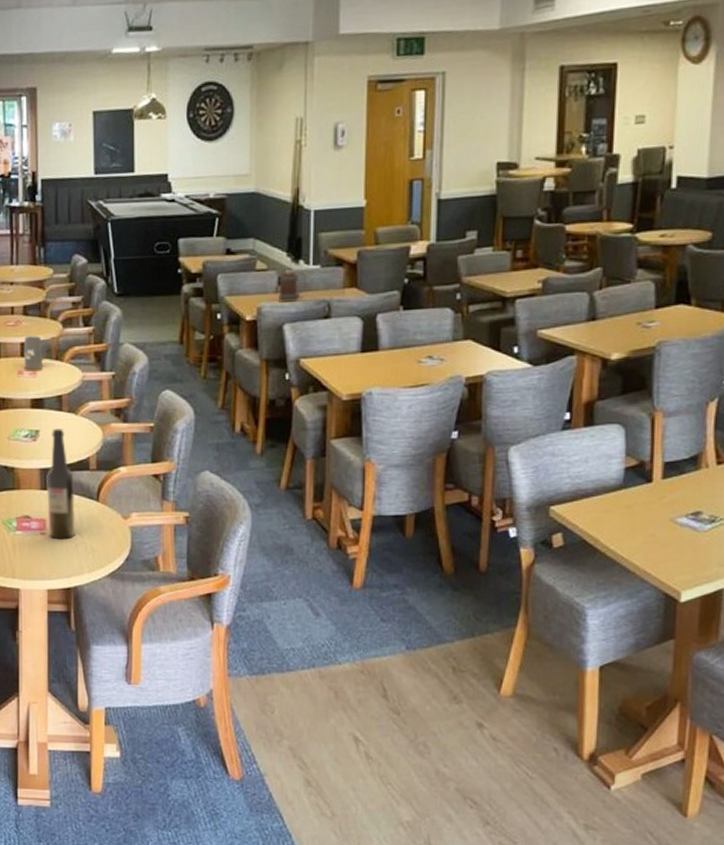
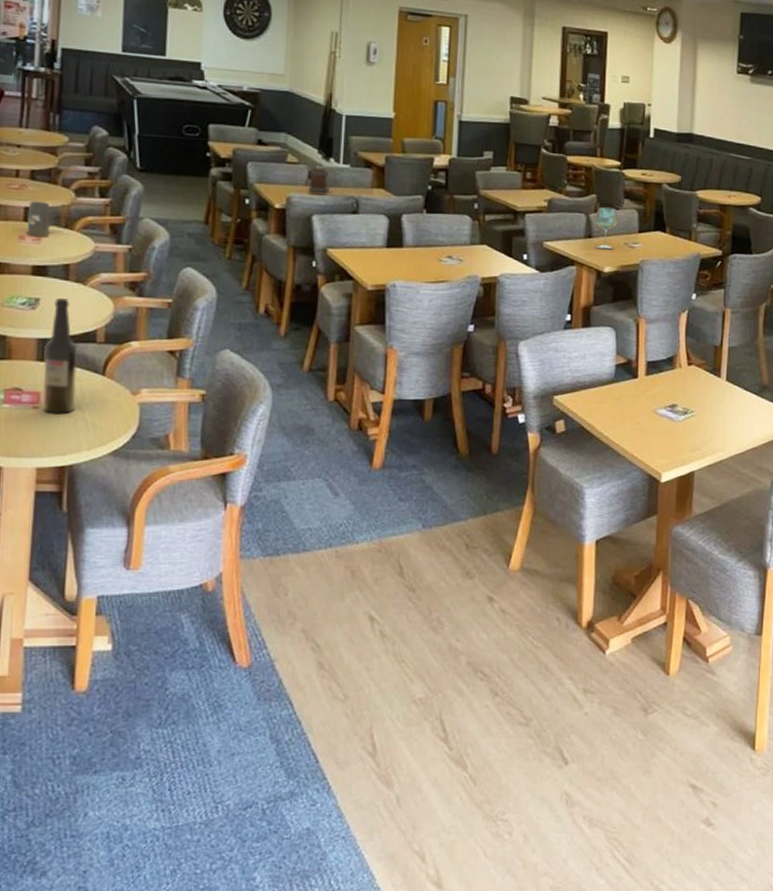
wine glass: none [600,281,629,333] -> present [595,207,618,250]

